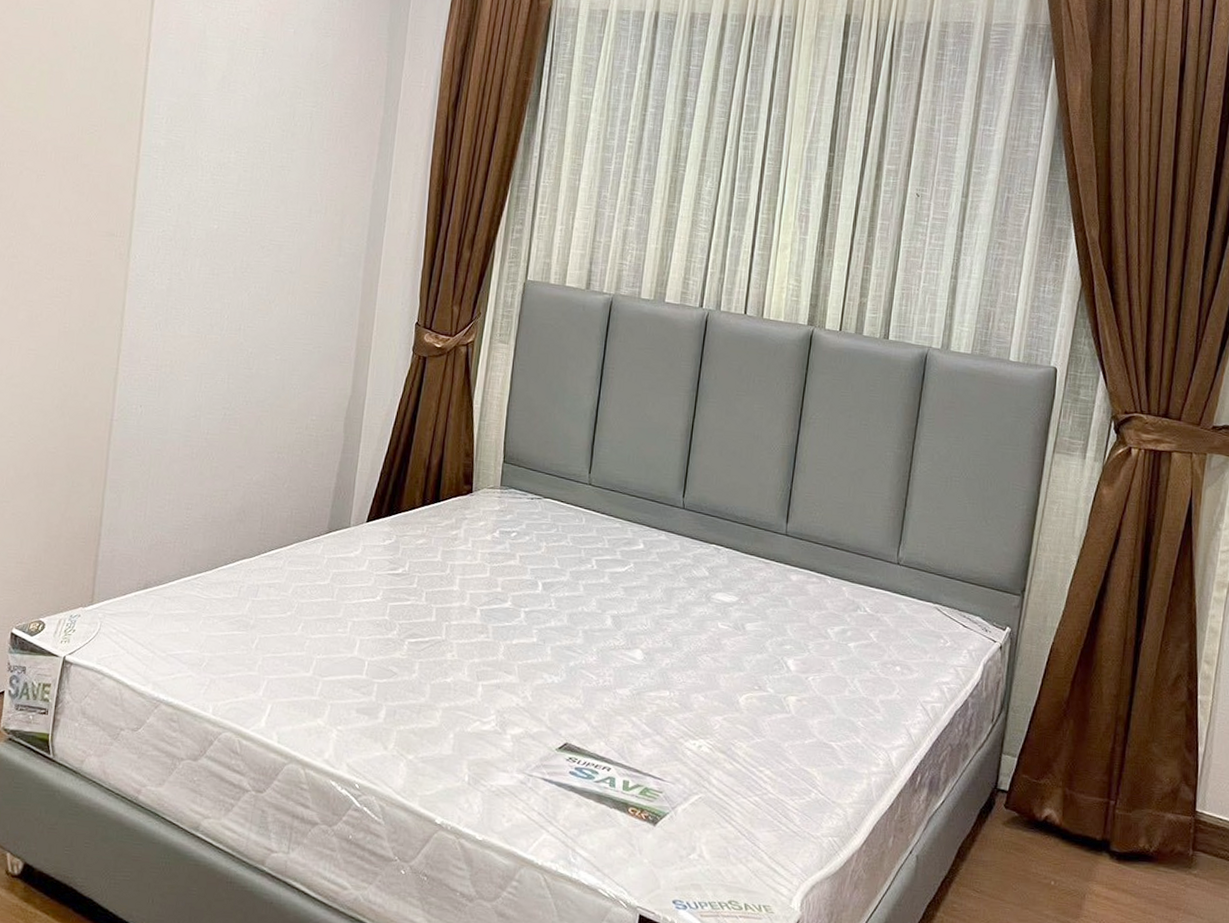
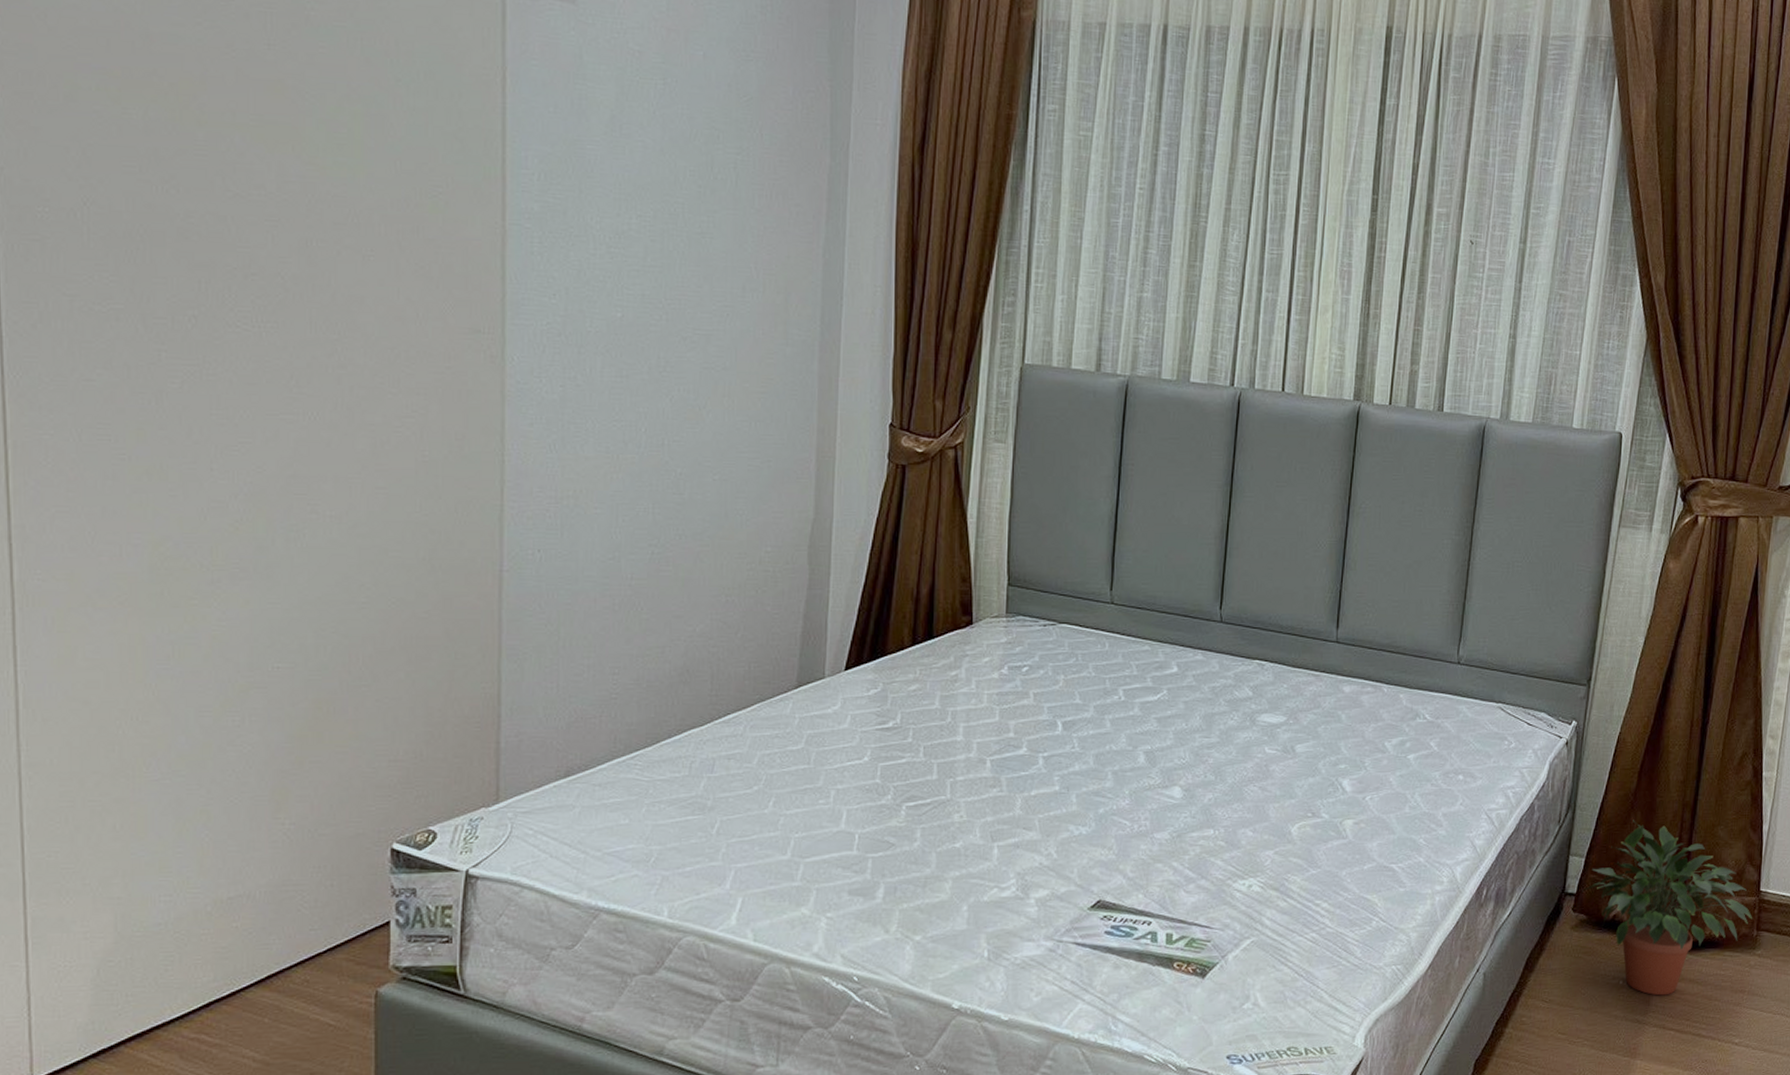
potted plant: none [1014,727,1188,902] -> present [1582,820,1752,996]

